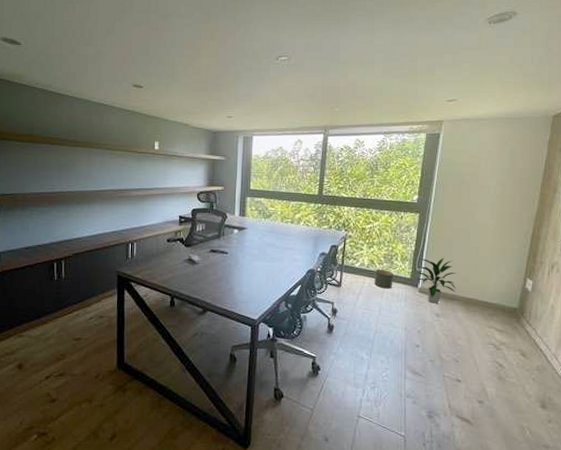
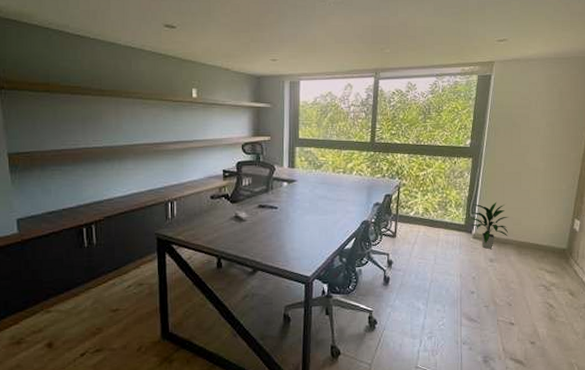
planter: present [374,269,394,289] -> none [429,216,449,237]

